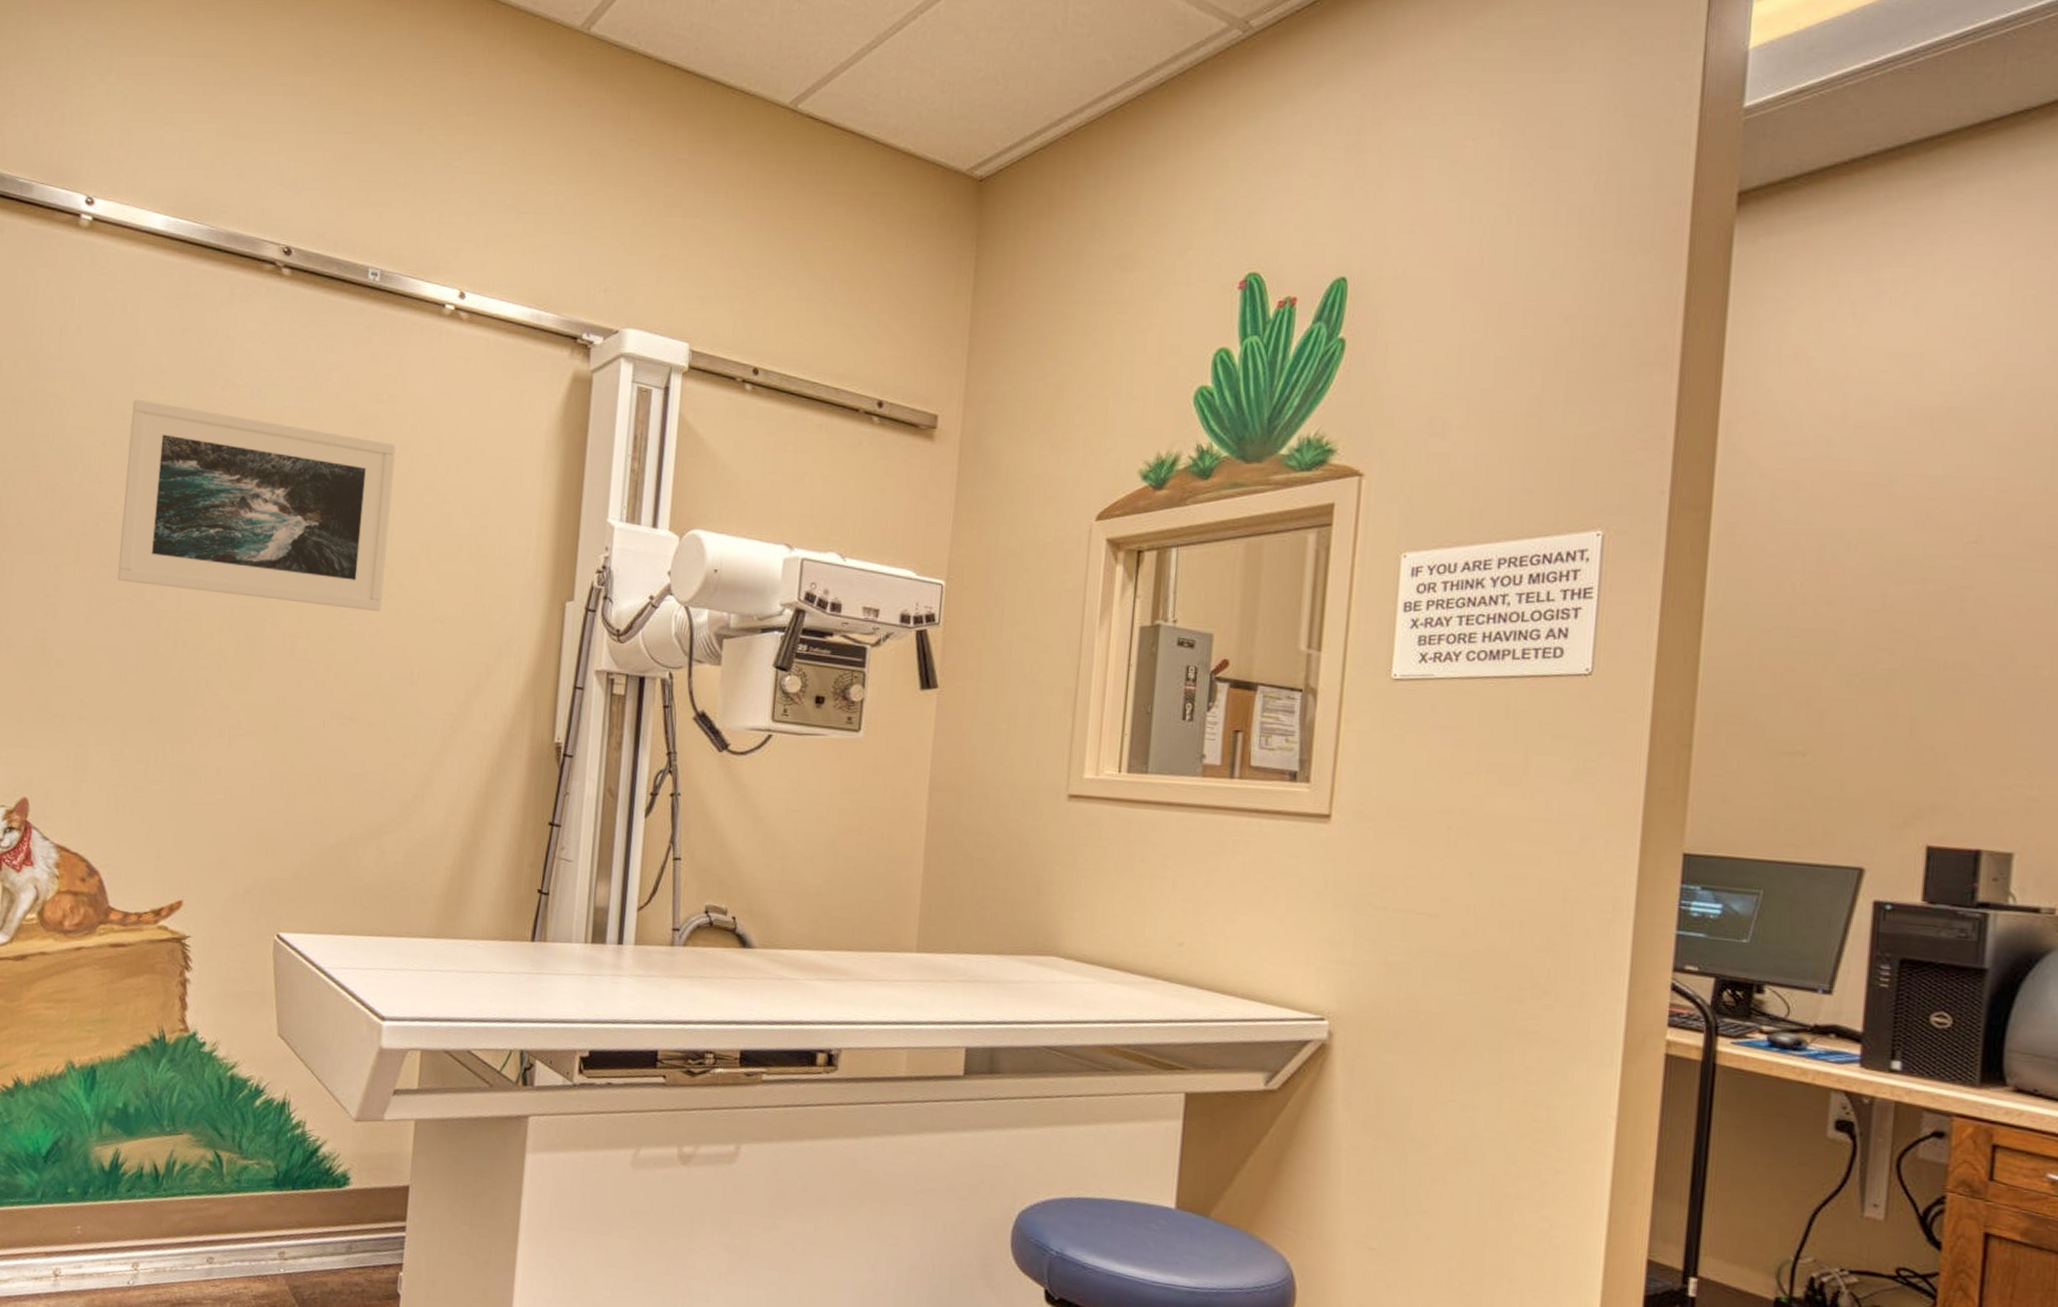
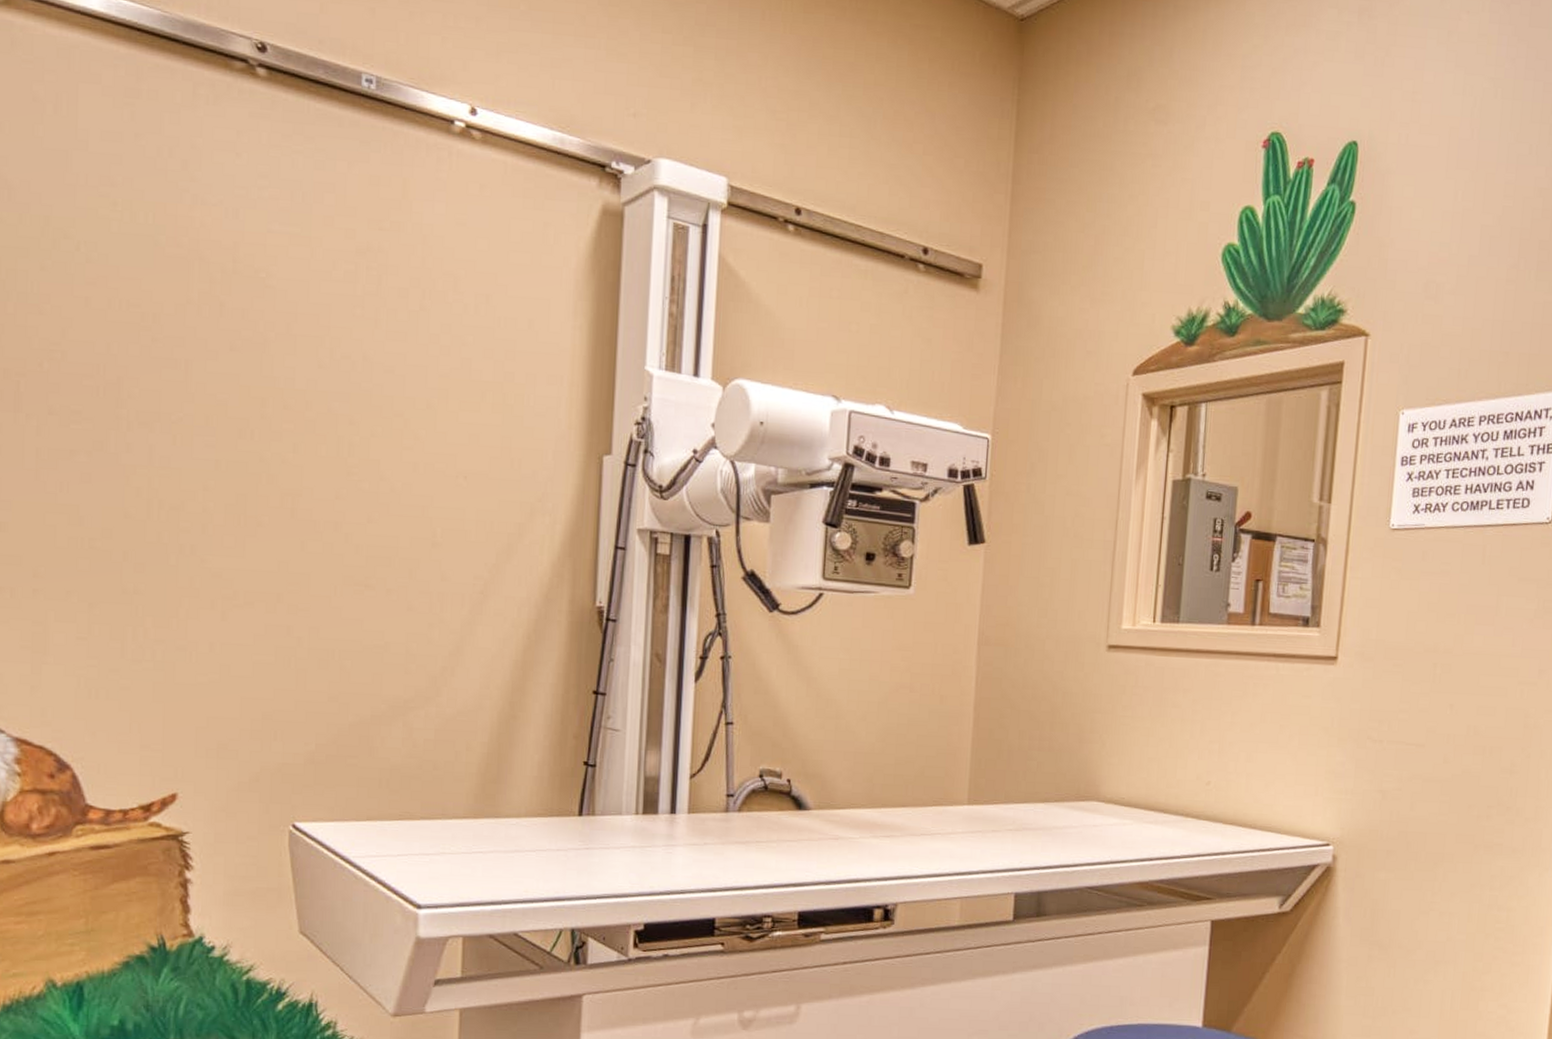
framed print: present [117,399,396,612] -> none [70,215,404,467]

